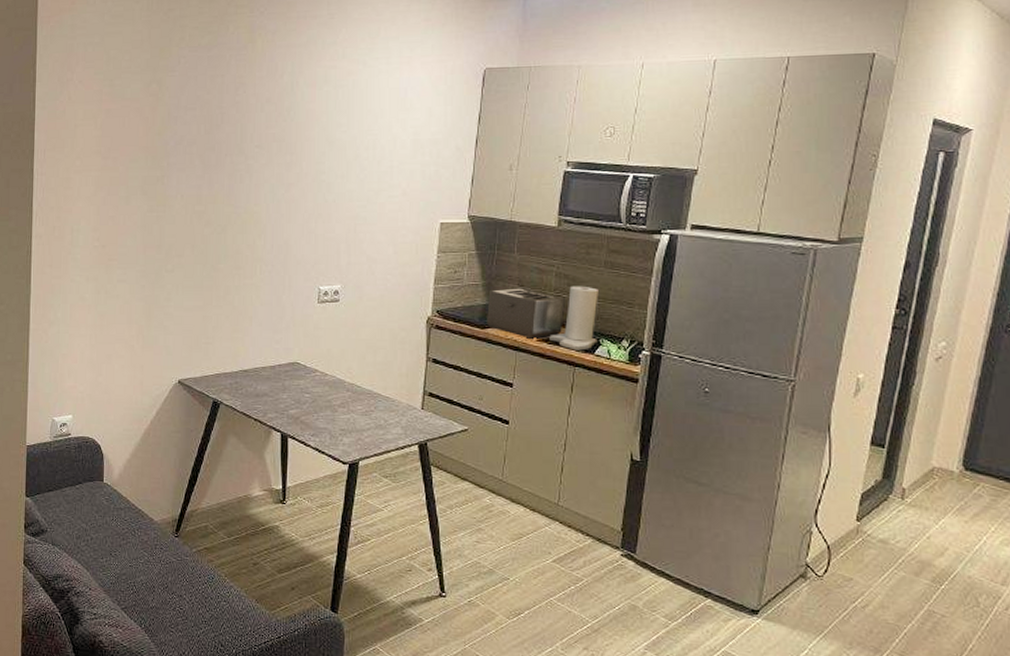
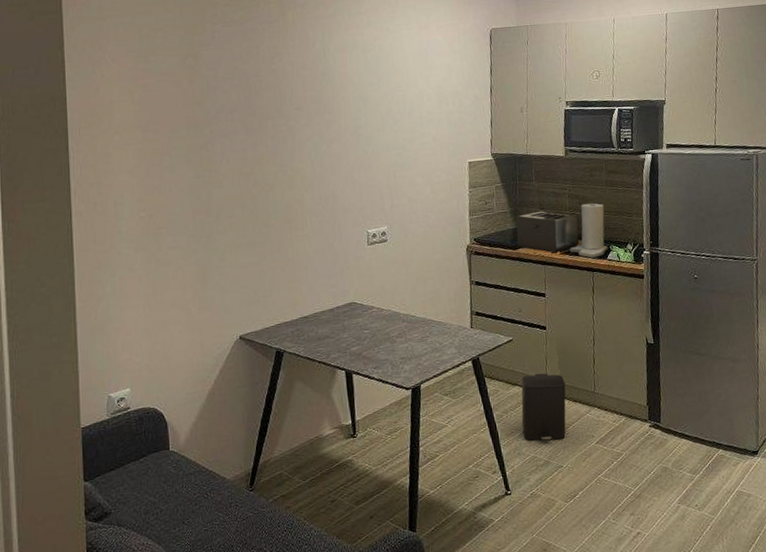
pedal bin: none [467,471,524,549] -> present [521,373,566,441]

